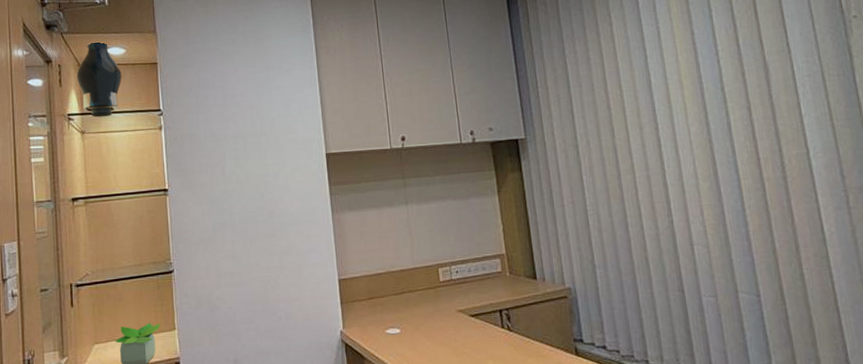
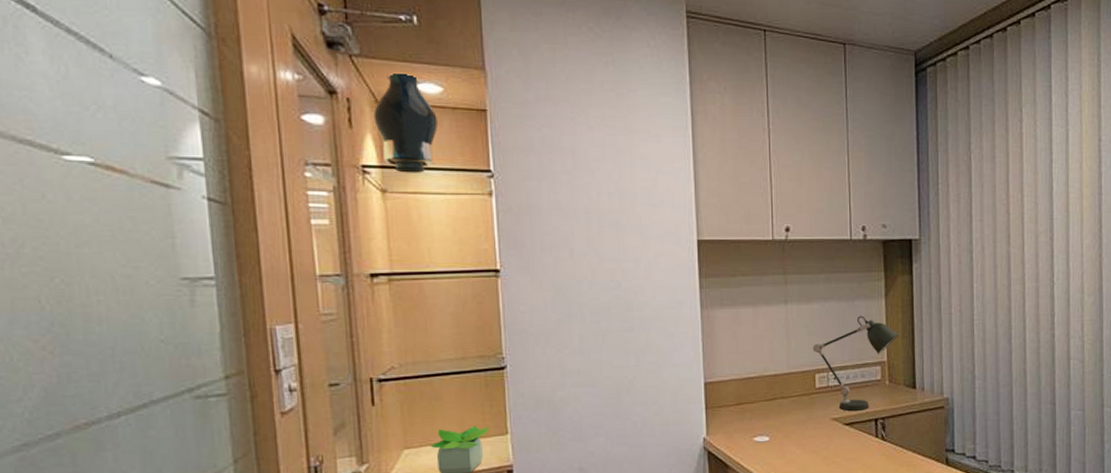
desk lamp: none [434,212,515,303] -> present [812,315,899,411]

